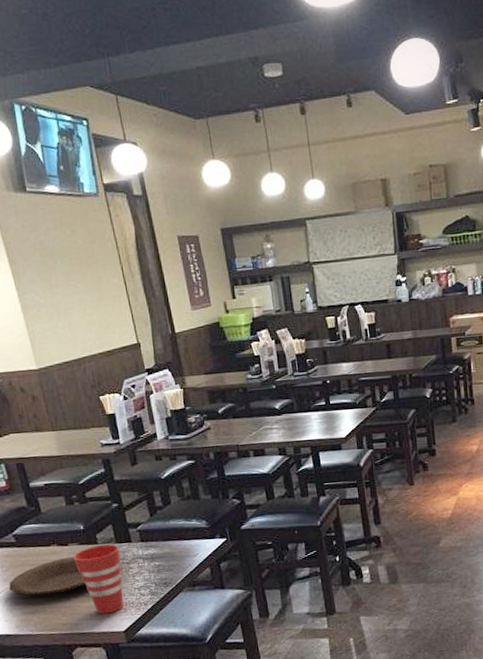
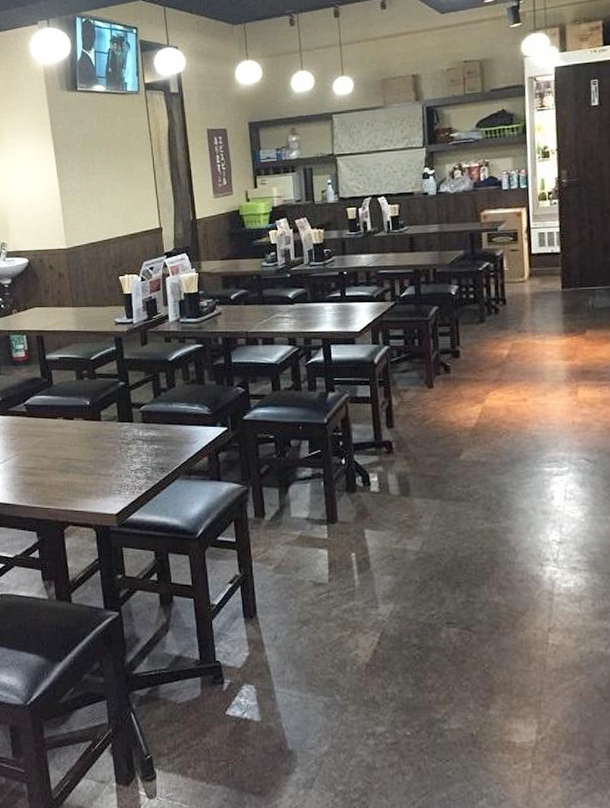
plate: present [9,556,86,595] -> none [15,431,85,467]
cup: present [73,544,124,614] -> none [77,421,121,494]

